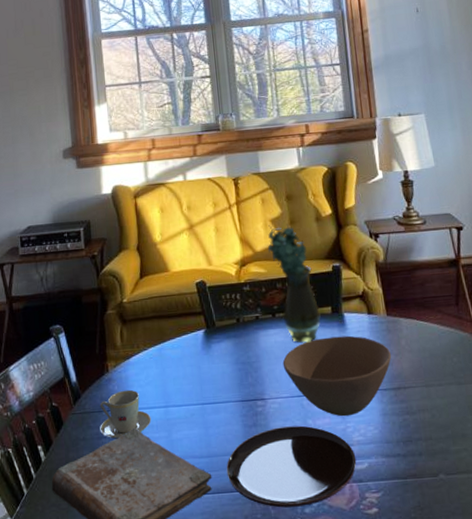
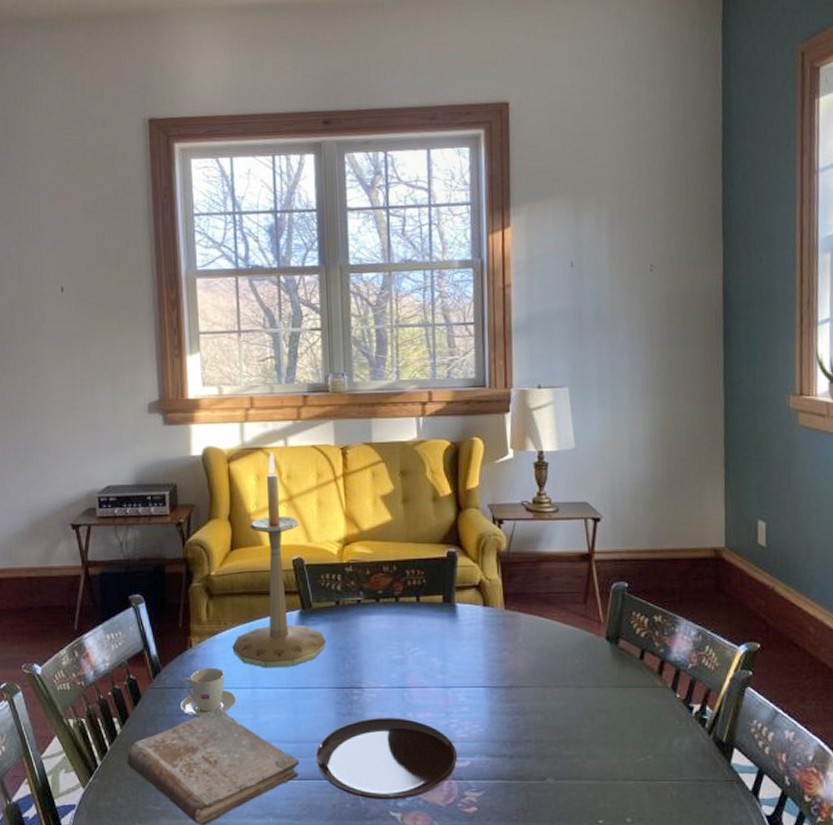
candlestick: none [145,187,231,387] -> present [232,453,327,668]
vase: present [267,224,321,343] -> none [375,501,430,632]
bowl: present [282,335,392,417] -> none [384,627,506,712]

